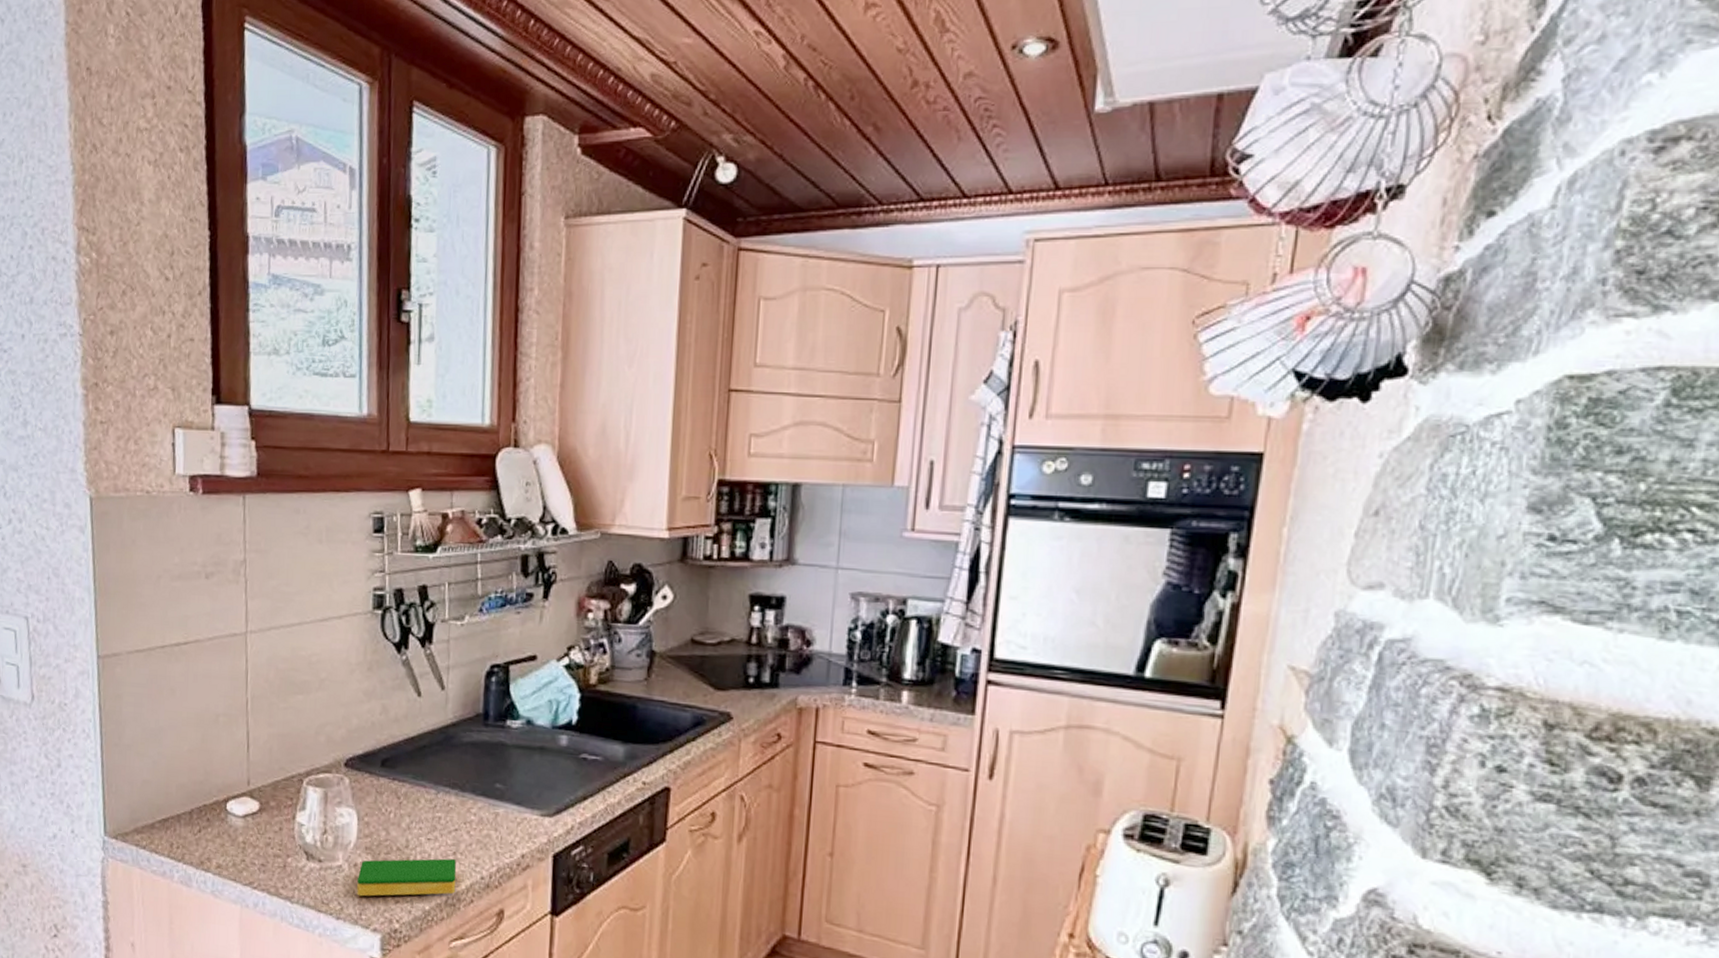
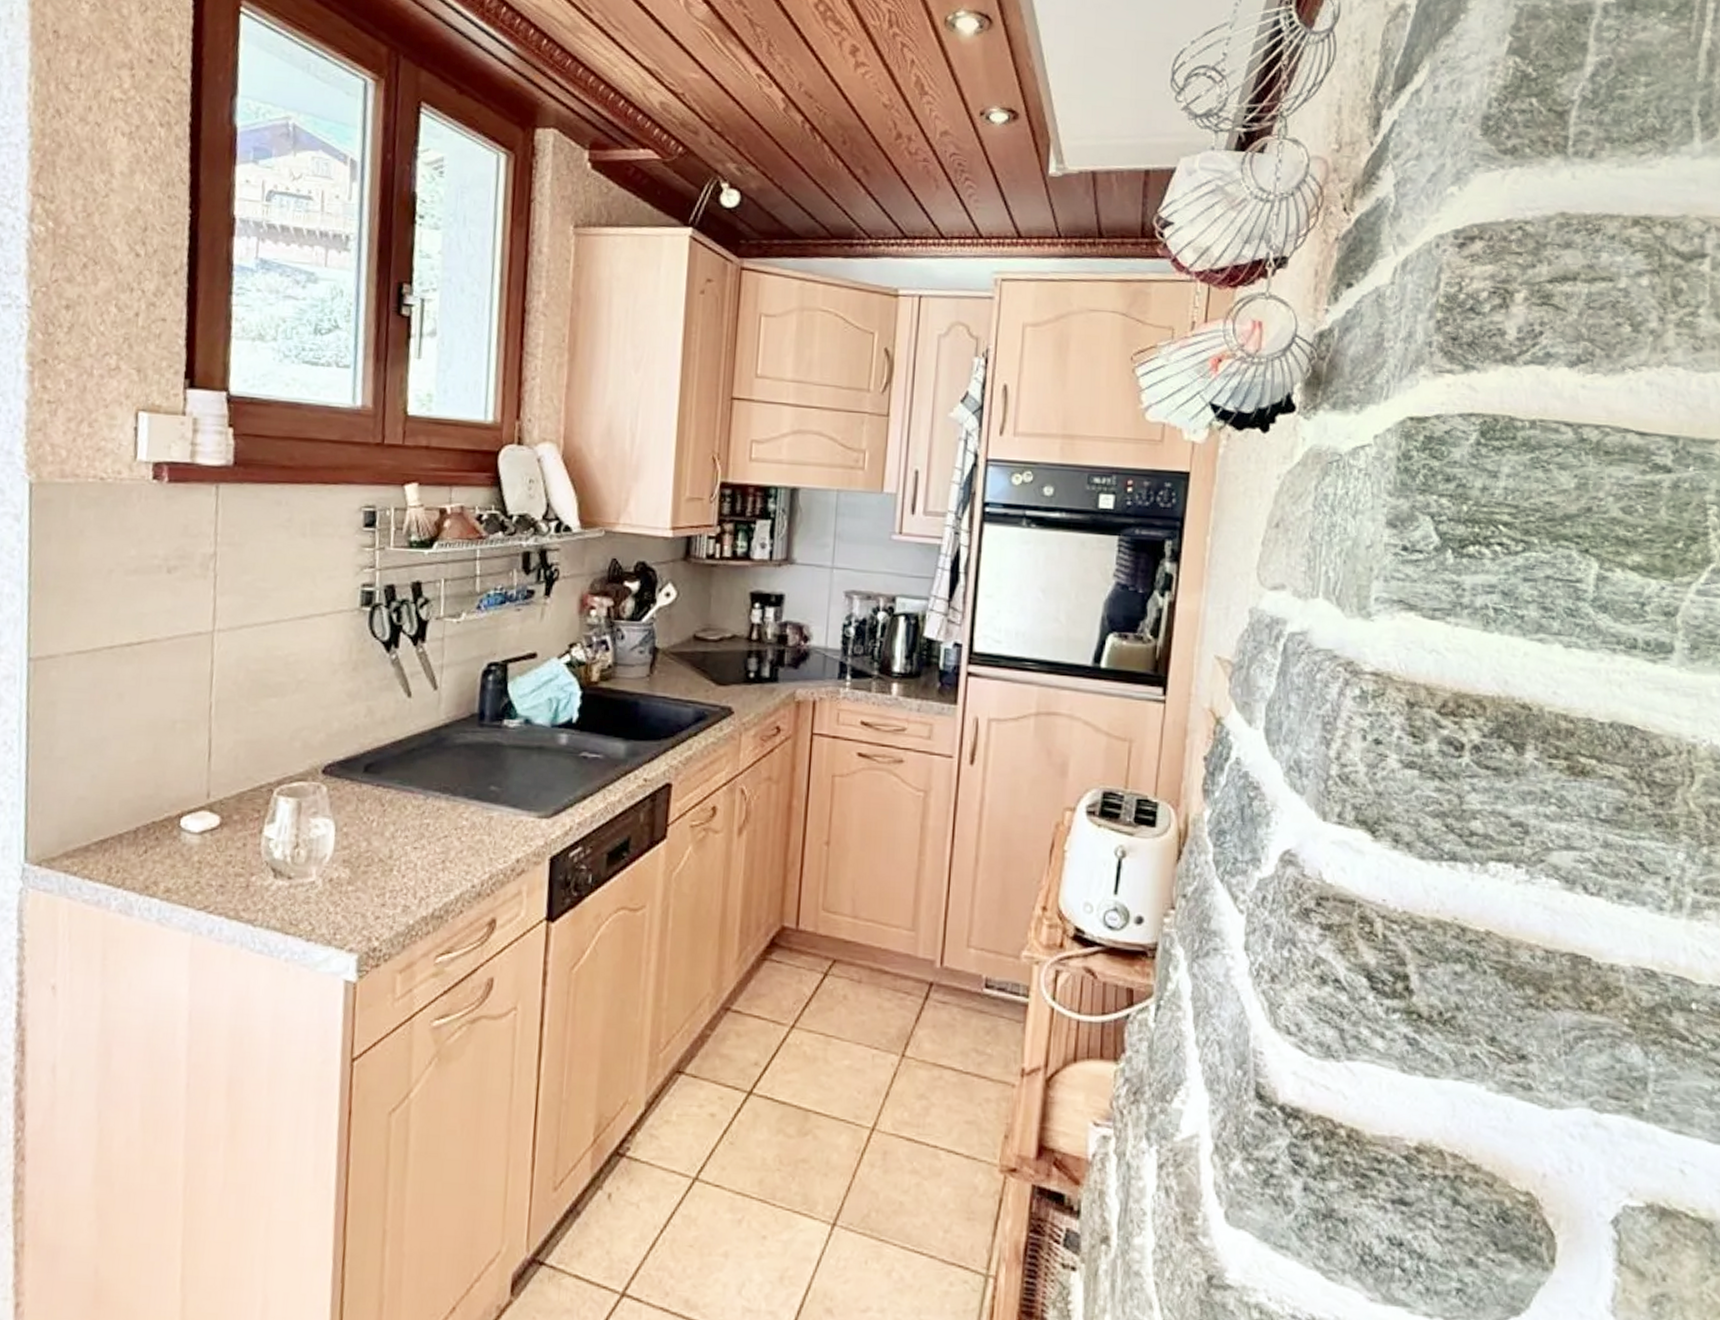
dish sponge: present [357,858,457,897] -> none [331,867,445,914]

